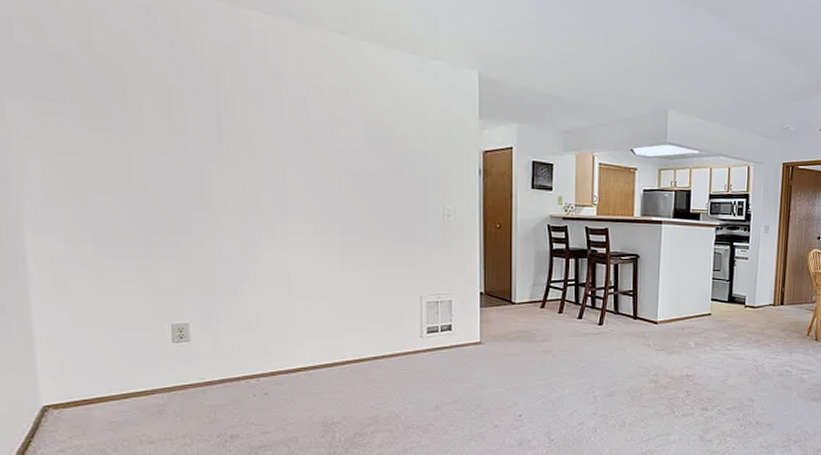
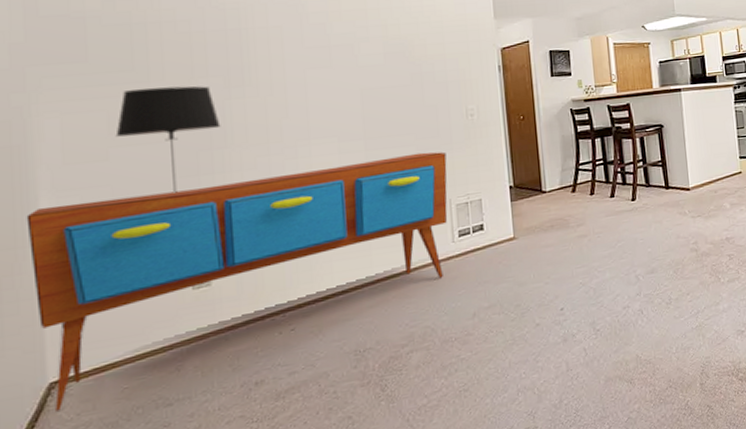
sideboard: none [13,243,420,432] -> present [26,151,448,412]
table lamp: none [96,137,199,248] -> present [115,86,221,193]

